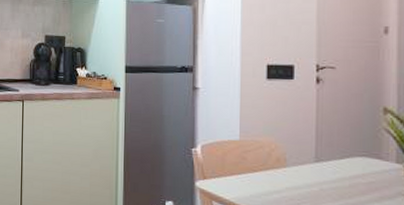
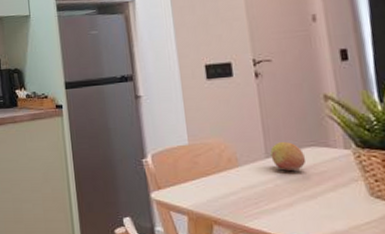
fruit: none [320,149,356,178] -> present [270,142,306,171]

